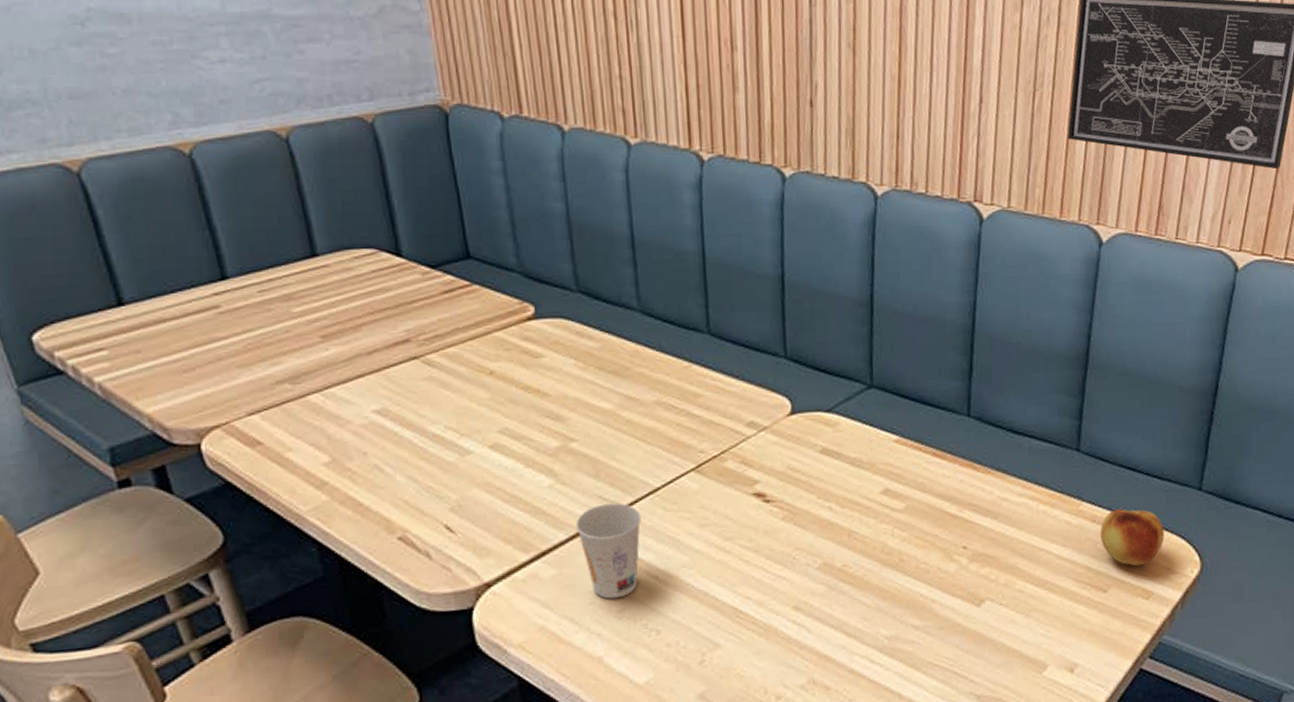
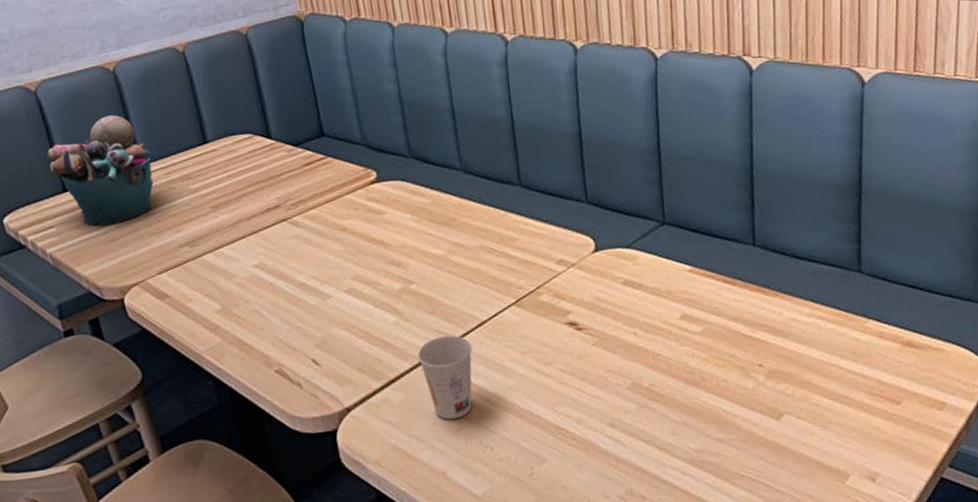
bucket: none [95,211,243,352] -> present [47,115,154,227]
fruit: present [1100,509,1165,567] -> none [888,324,952,379]

